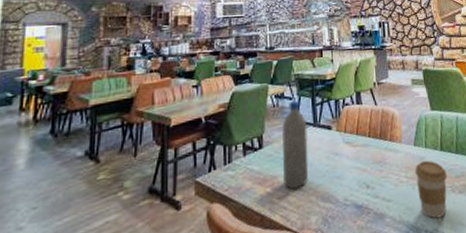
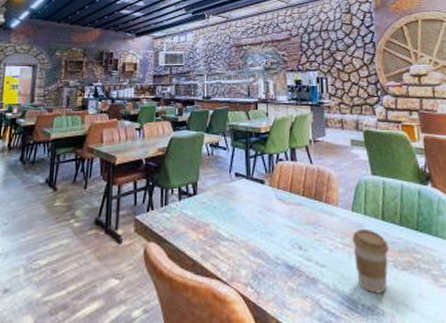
water bottle: present [281,100,309,190] -> none [215,151,240,239]

